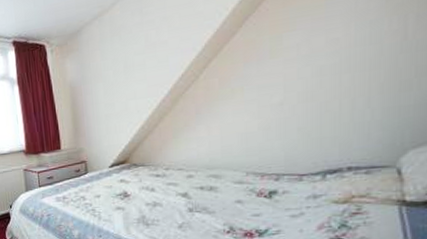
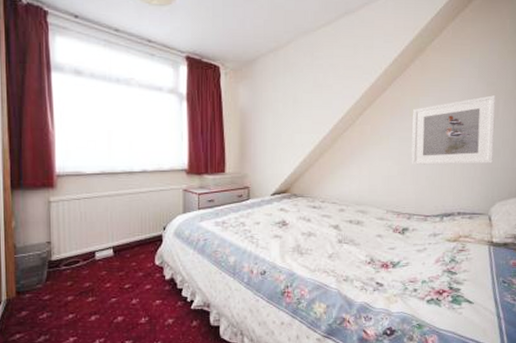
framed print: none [274,10,402,116] -> present [411,95,496,165]

